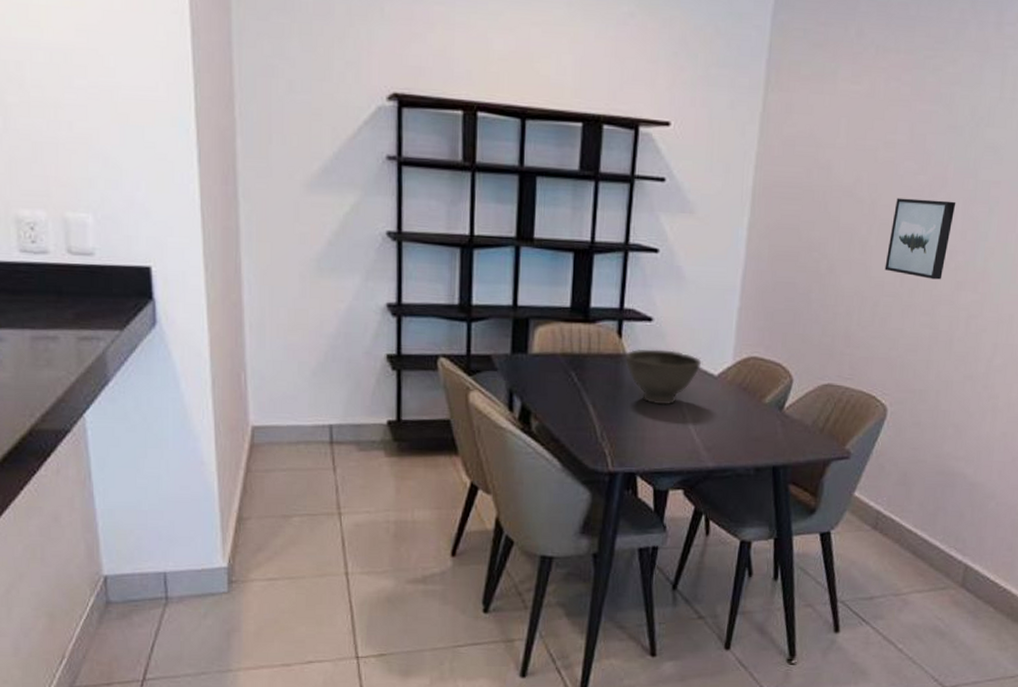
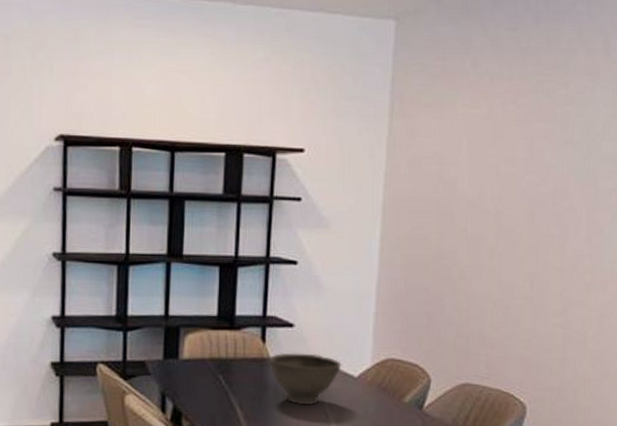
wall art: present [884,198,956,280] -> none [514,208,579,282]

